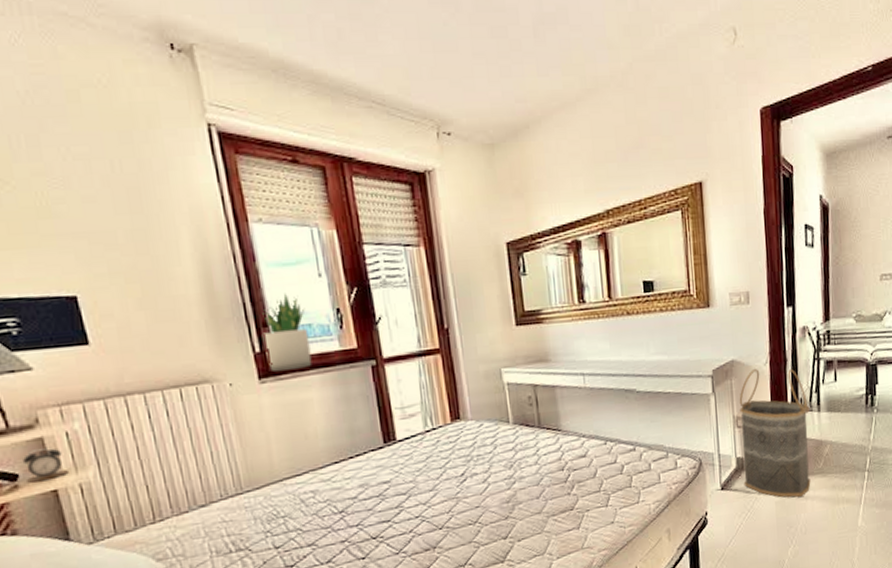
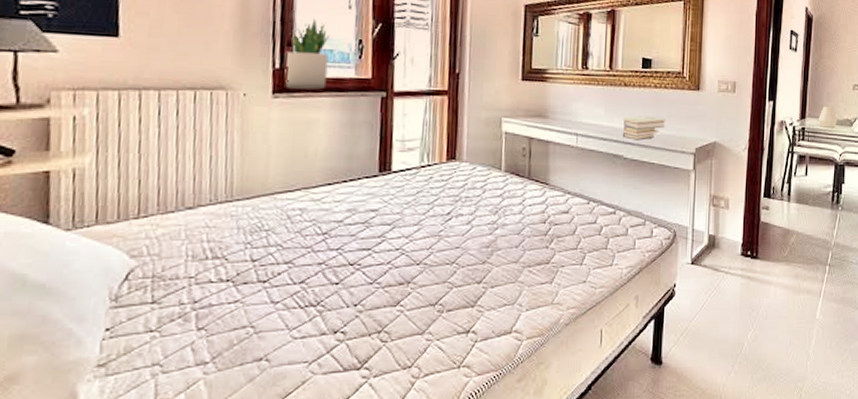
alarm clock: present [23,448,69,483] -> none [22,129,66,161]
books: none [628,342,677,371] -> present [621,115,665,140]
basket: present [739,369,811,498] -> none [713,153,781,281]
vase: none [843,302,866,327] -> present [817,106,838,128]

